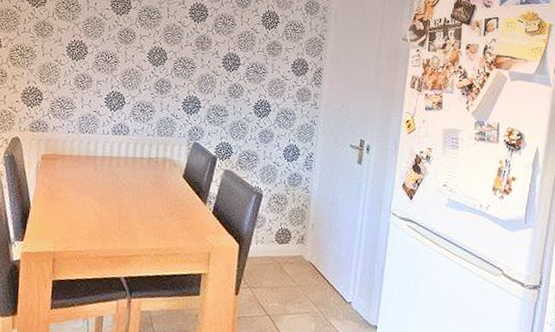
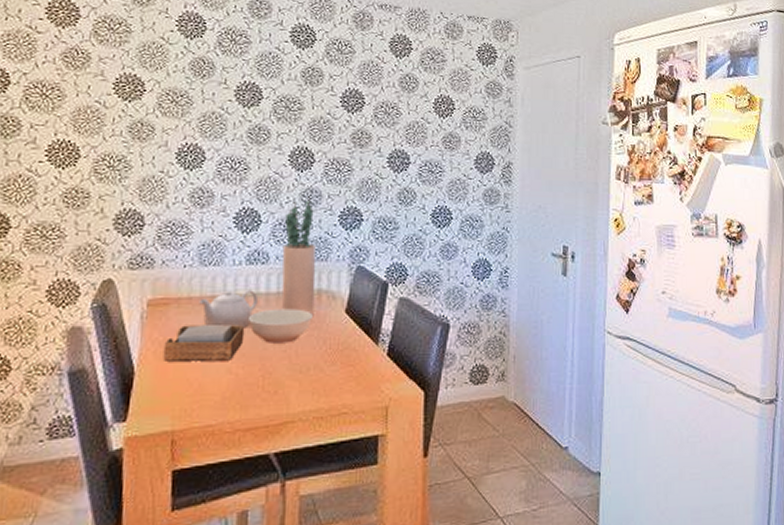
napkin holder: none [50,175,109,205] -> present [163,325,245,361]
teapot: none [77,152,120,182] -> present [199,290,259,328]
bowl: none [111,169,159,196] -> present [249,308,314,343]
vase: none [135,86,164,177] -> present [281,196,316,315]

